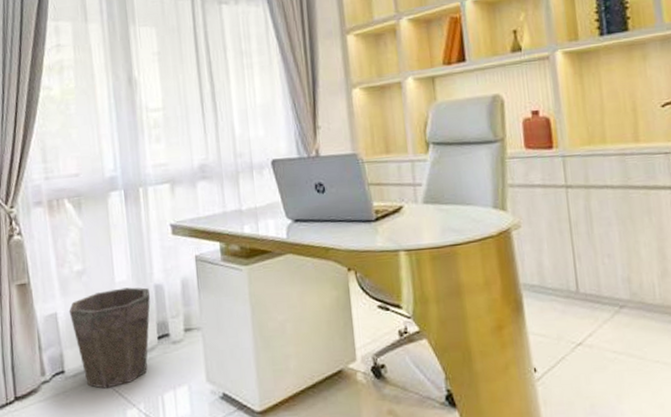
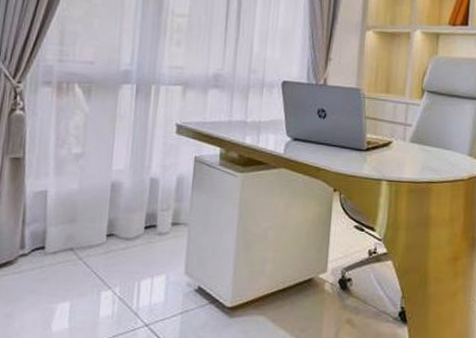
waste bin: present [69,287,151,389] -> none [60,176,145,269]

